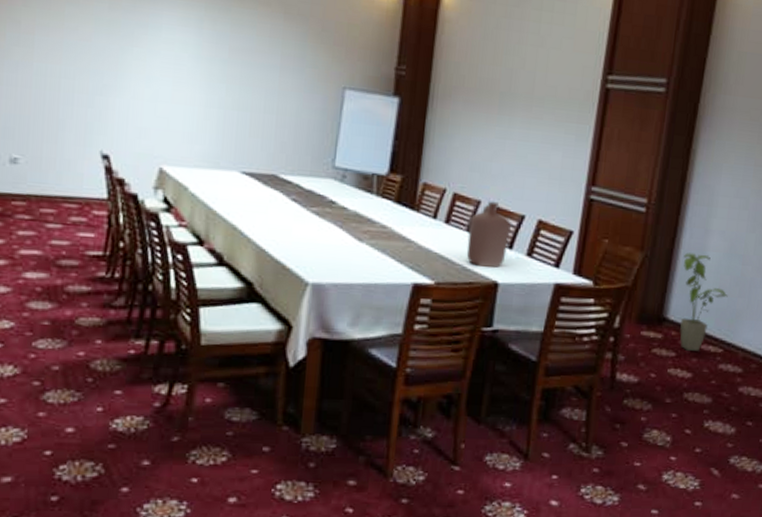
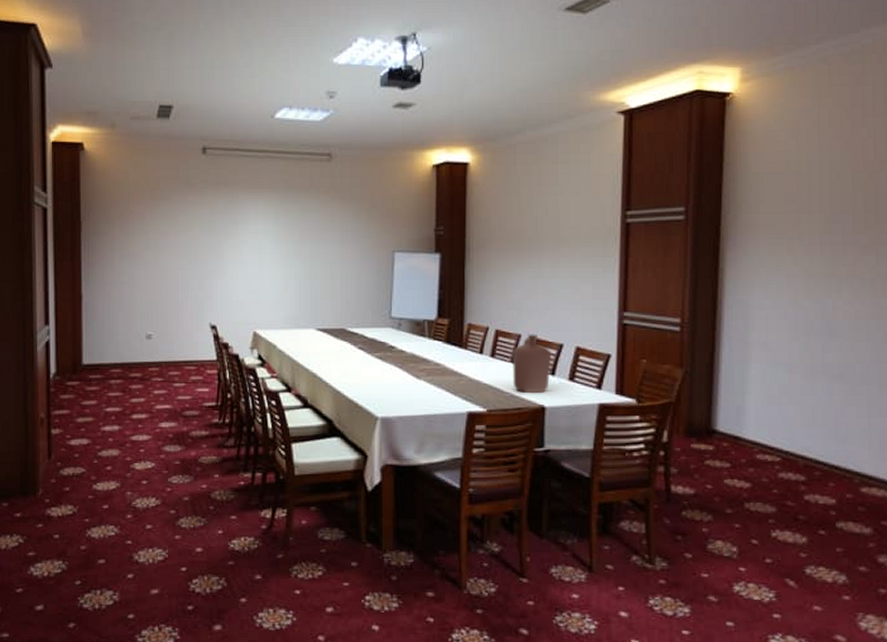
house plant: present [680,253,728,351] -> none [725,366,778,461]

